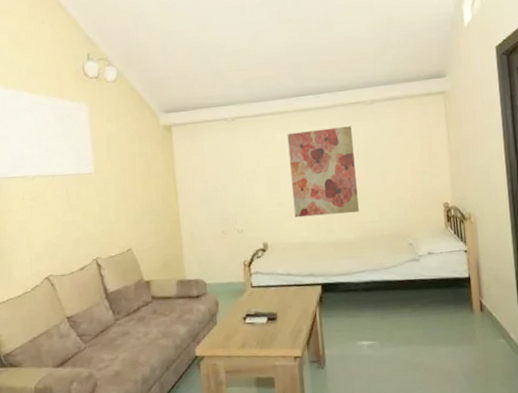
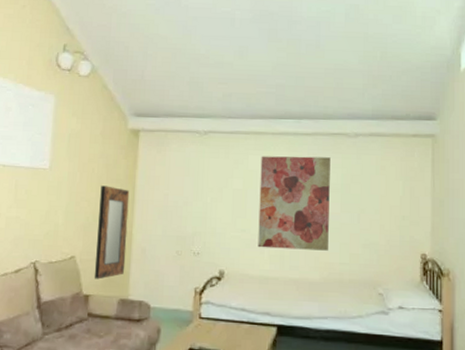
home mirror: none [144,181,178,266] -> present [94,185,130,280]

